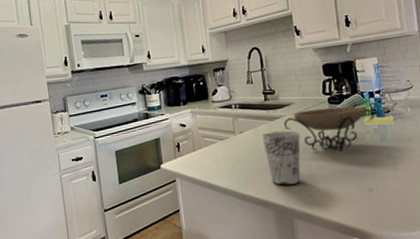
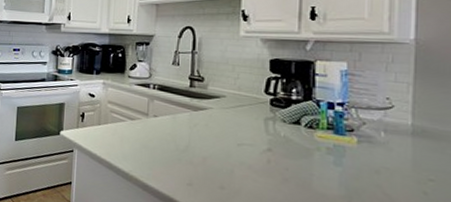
cup: present [262,130,301,186] -> none [179,122,227,189]
decorative bowl: present [283,106,374,152] -> none [208,107,330,165]

